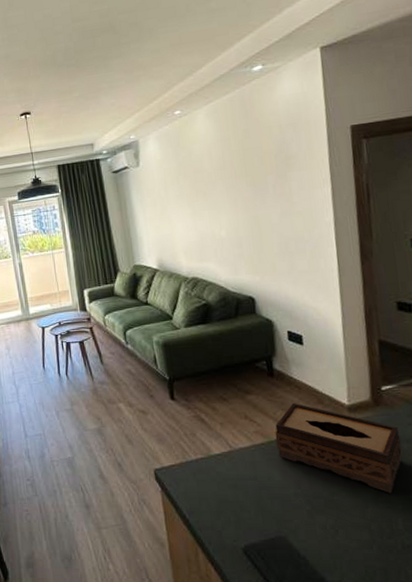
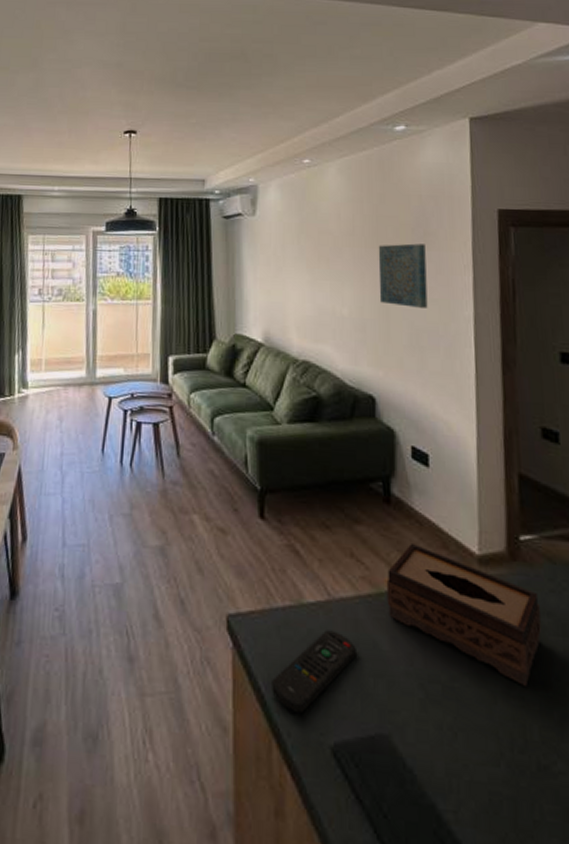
remote control: none [193,471,256,529] -> present [272,630,356,714]
wall art: none [246,166,293,222] -> present [378,243,428,308]

